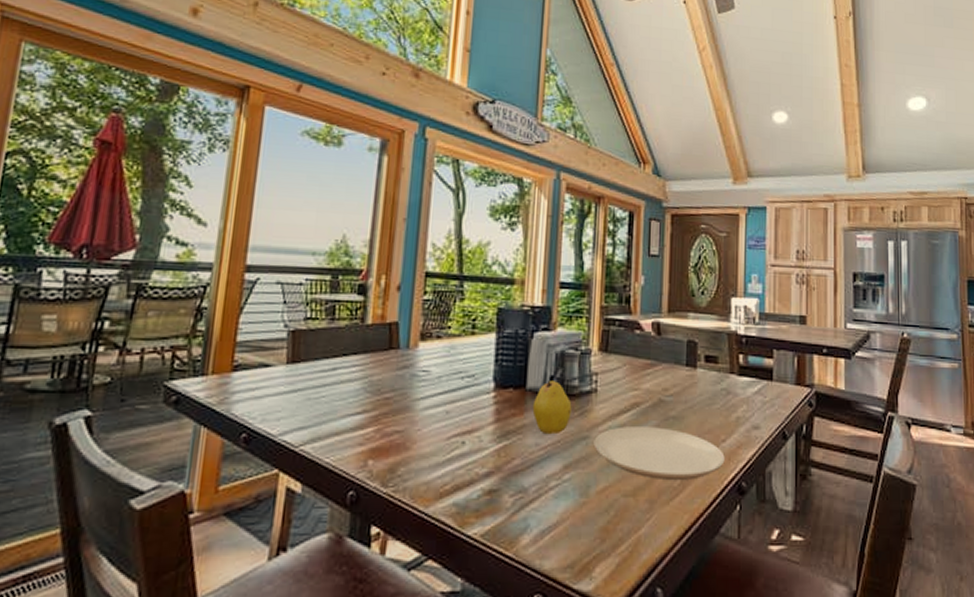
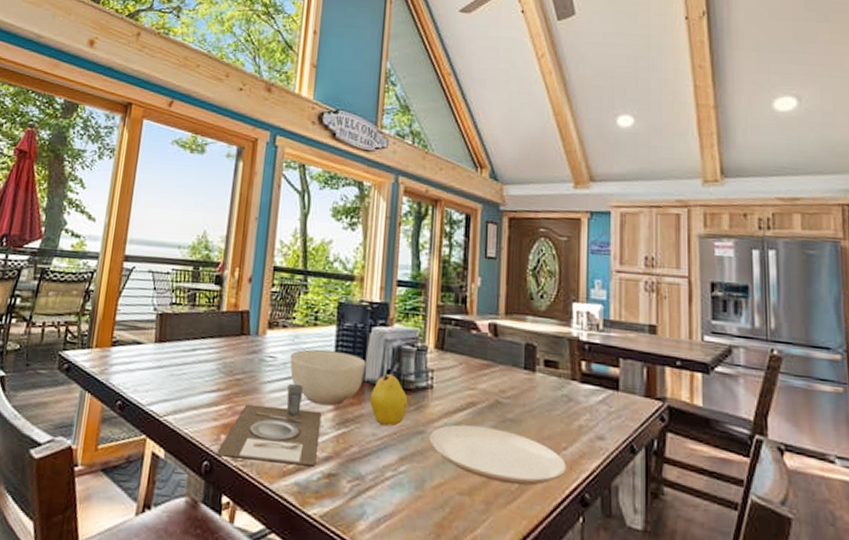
place setting: none [364,398,481,484] -> present [217,383,322,466]
bowl: none [445,359,528,419] -> present [290,349,366,406]

